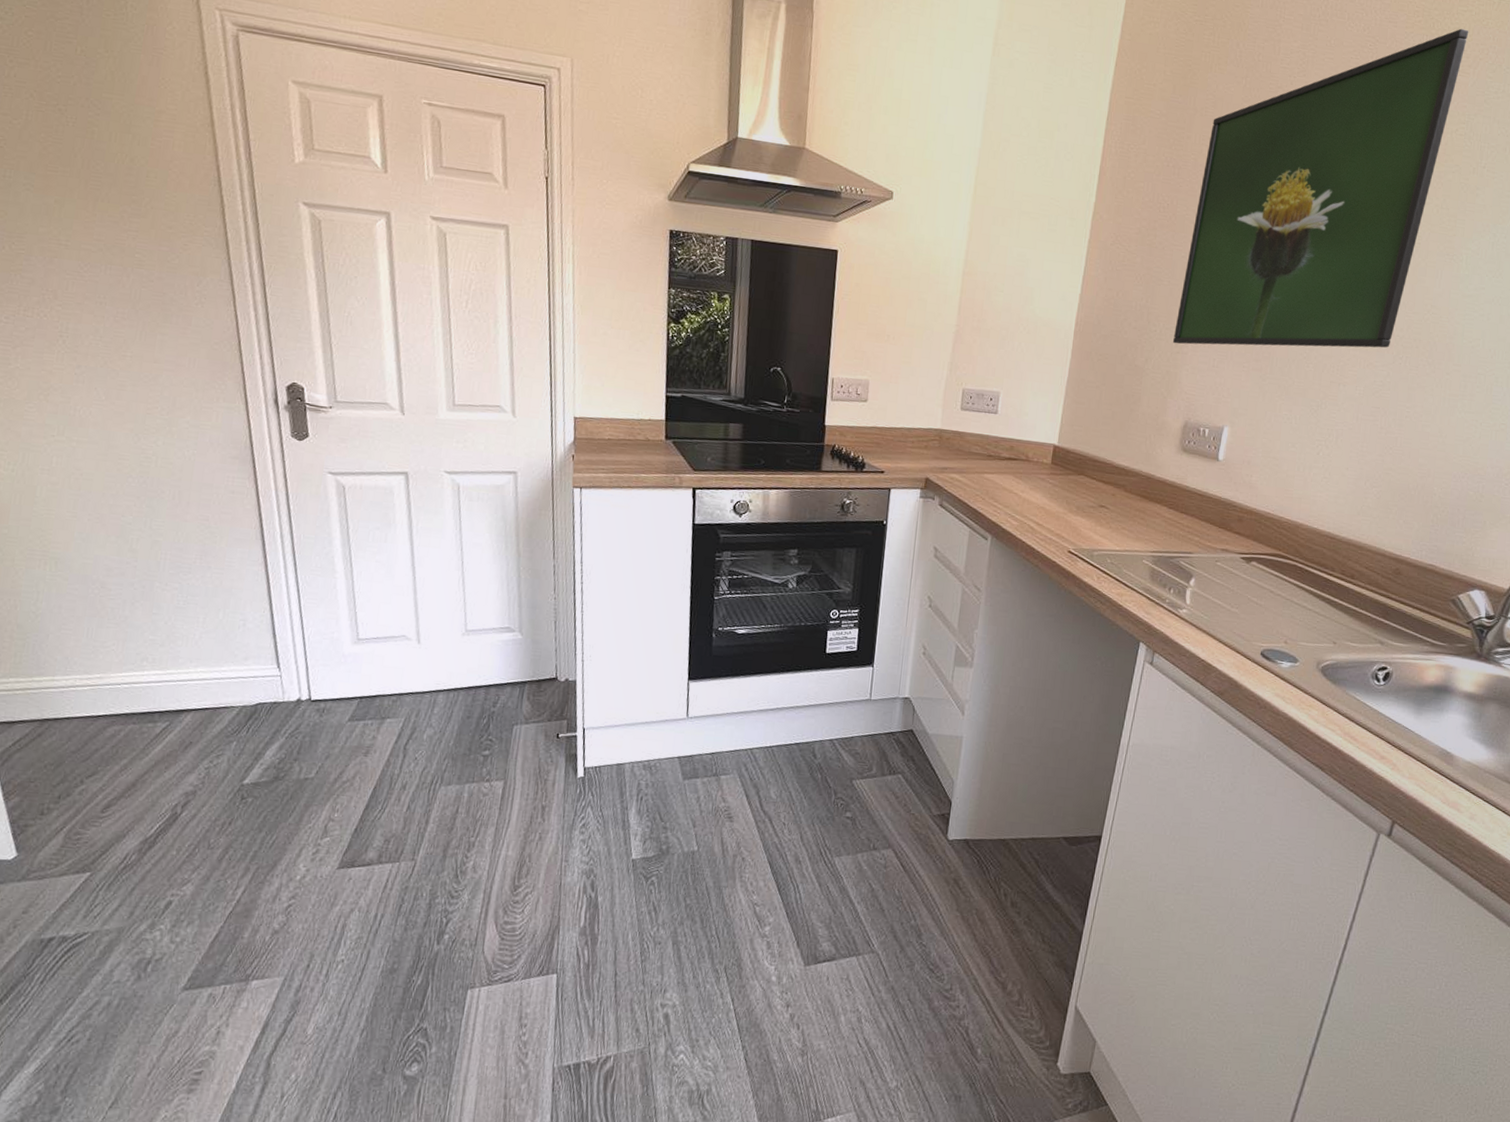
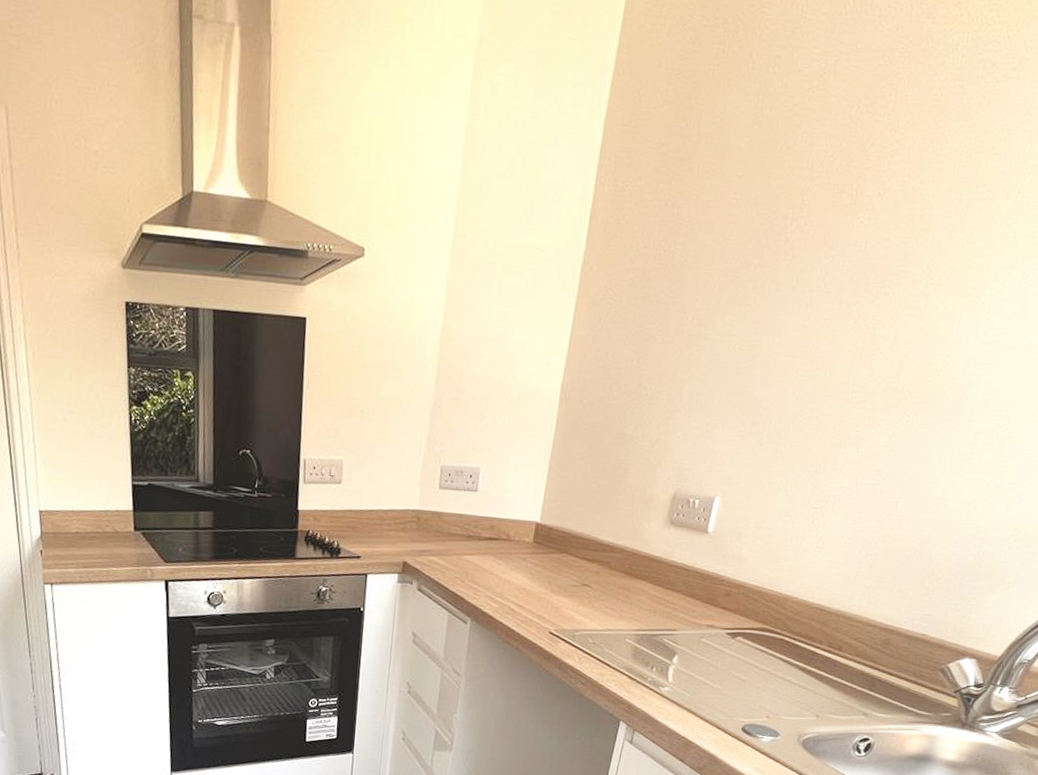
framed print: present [1172,28,1469,348] -> none [664,22,1018,409]

